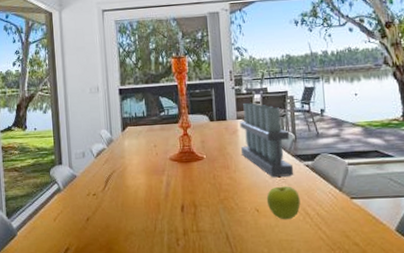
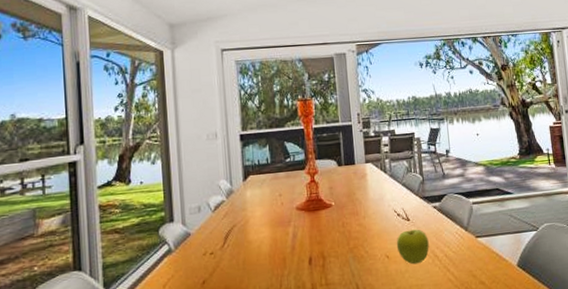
candle holder: present [239,103,294,177] -> none [368,145,423,221]

